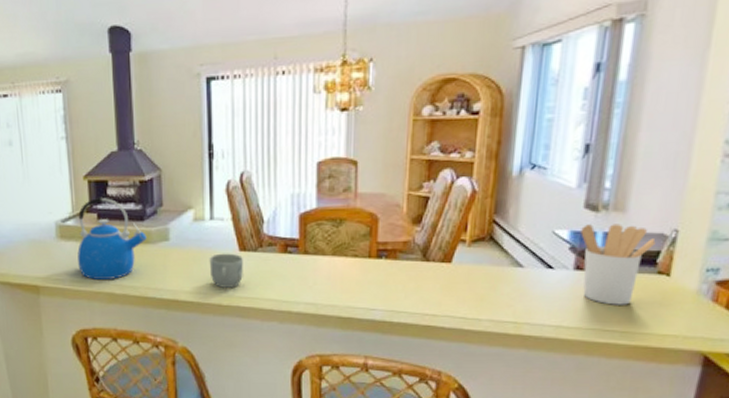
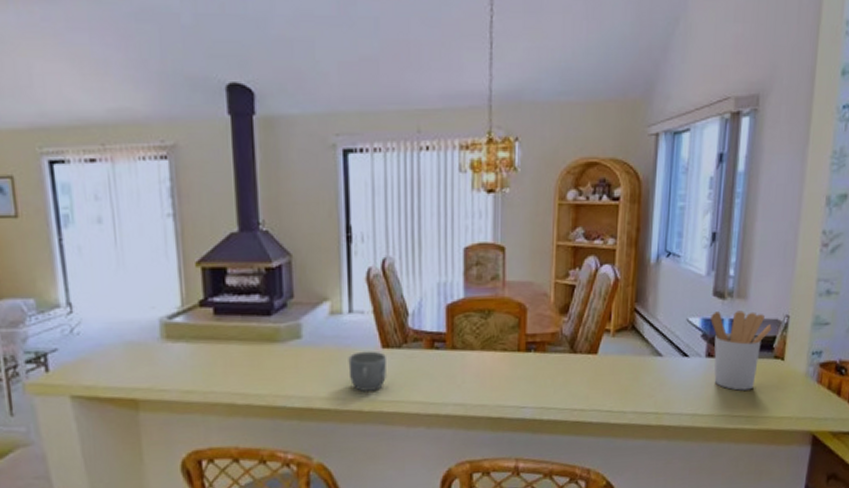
kettle: present [77,197,147,279] -> none [188,287,275,388]

